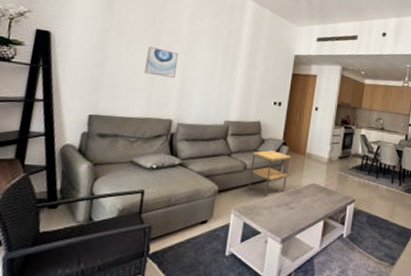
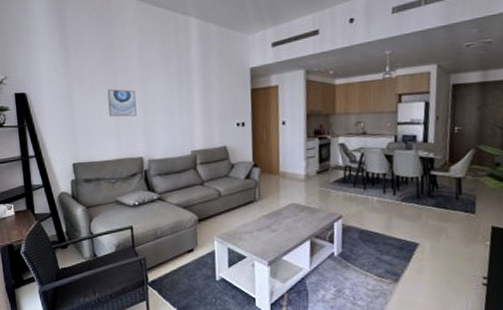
side table: present [249,150,292,197] -> none [224,173,265,222]

